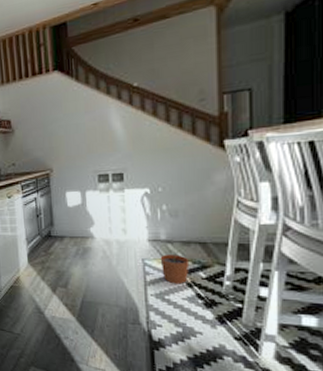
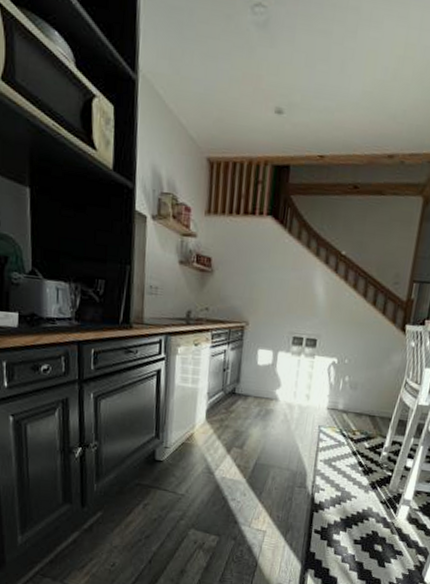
plant pot: present [160,251,190,285] -> none [334,421,359,452]

